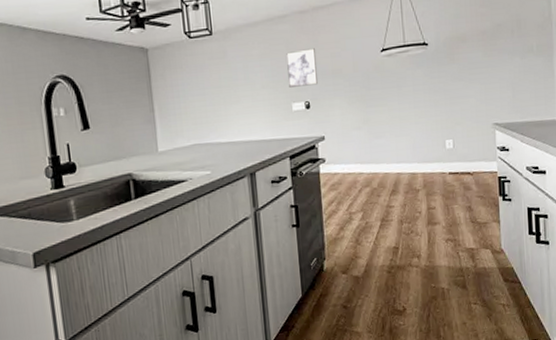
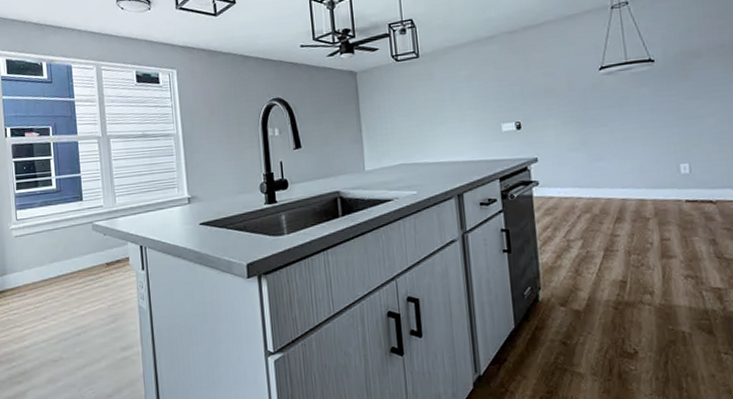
wall art: present [286,48,318,87] -> none [495,68,529,108]

